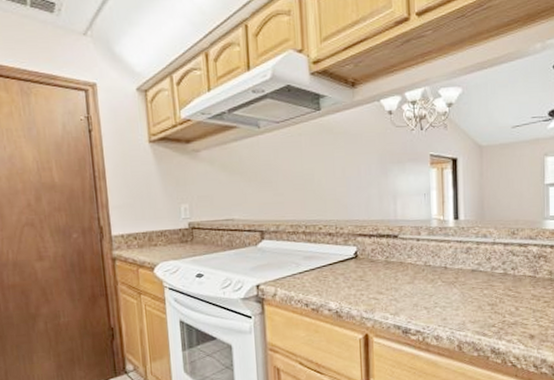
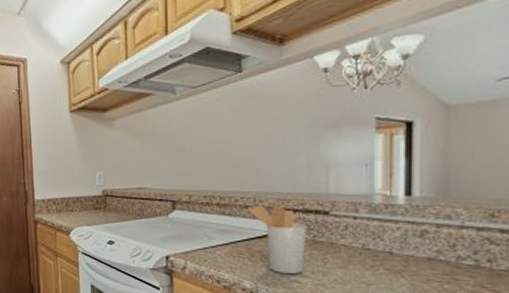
utensil holder: none [329,231,381,293] -> present [247,205,307,274]

